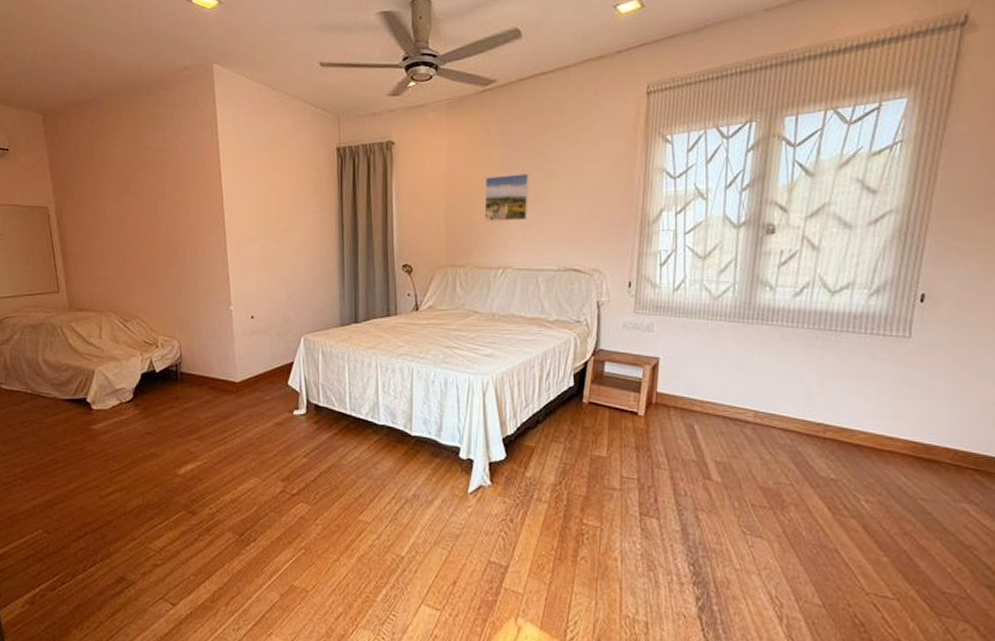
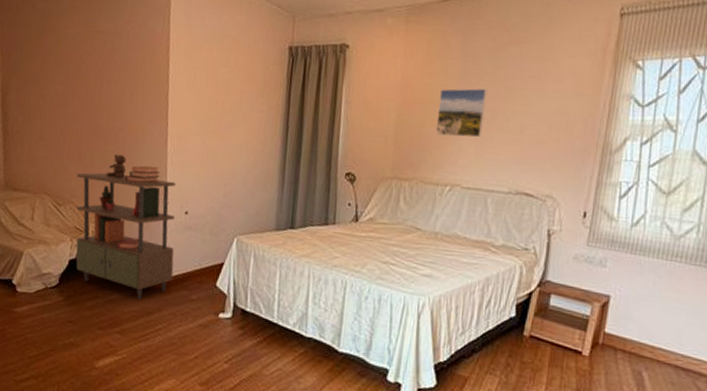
shelving unit: none [141,267,245,406] -> present [76,154,176,300]

